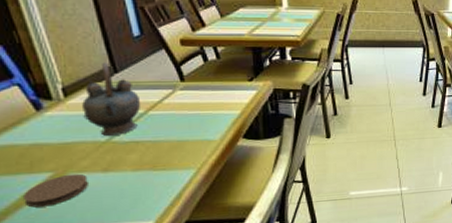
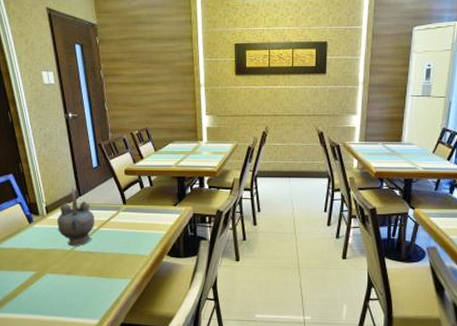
coaster: present [24,173,88,208] -> none [18,274,57,298]

